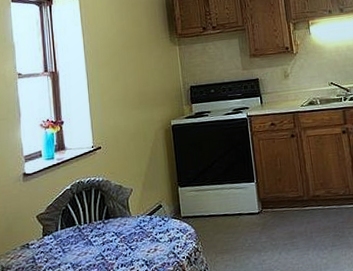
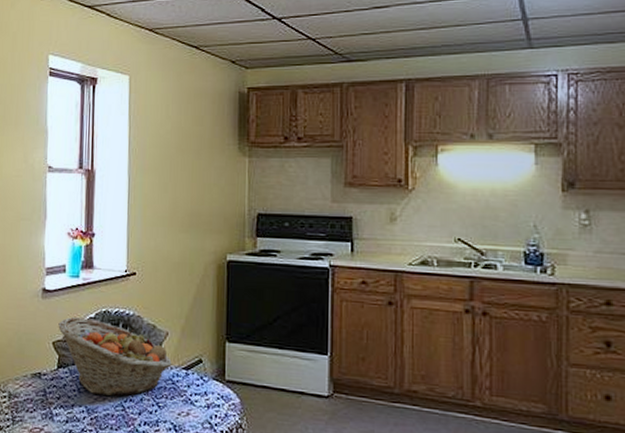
fruit basket: none [40,190,138,251] -> present [58,317,172,396]

